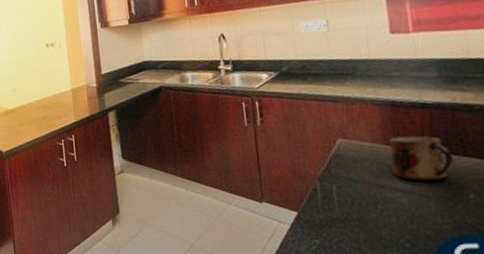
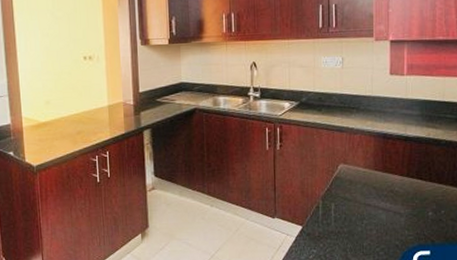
mug: present [390,135,454,181] -> none [378,164,422,201]

